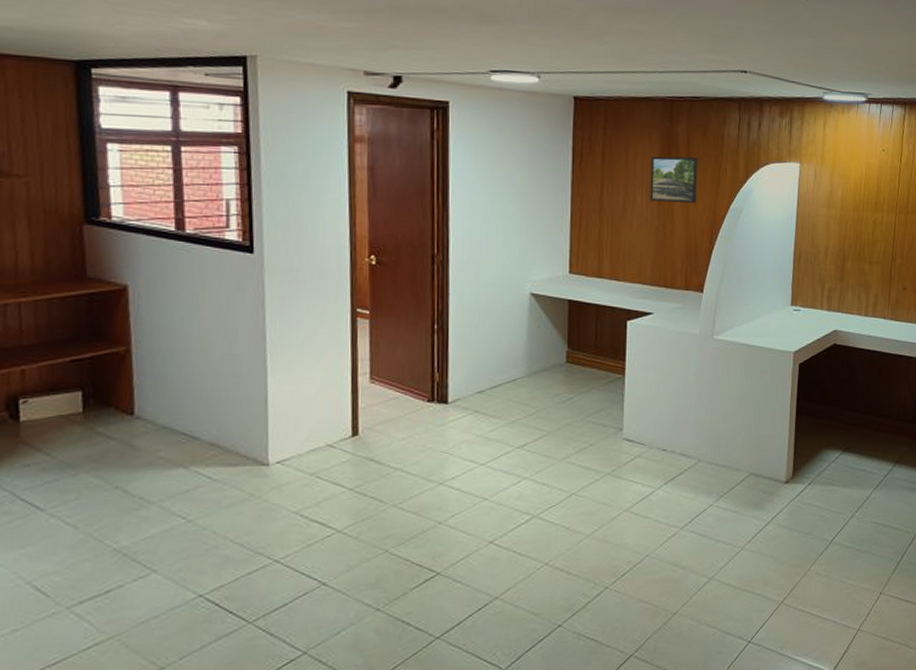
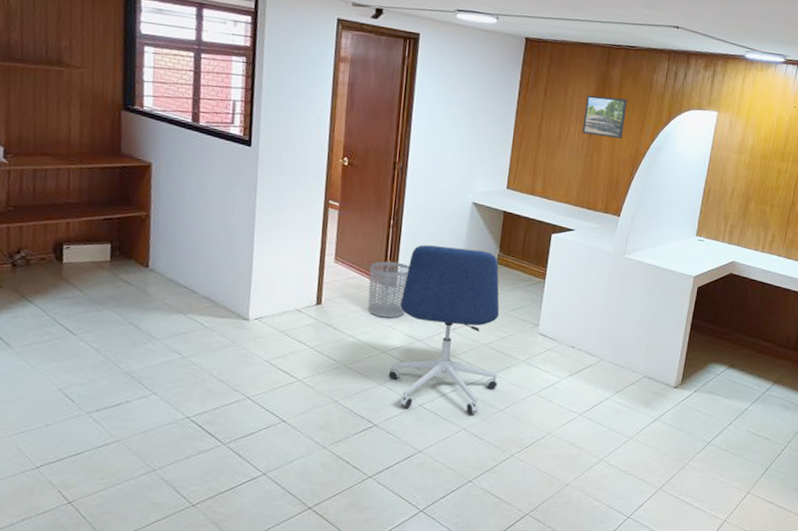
waste bin: none [414,373,463,443] -> present [368,261,410,318]
office chair: none [448,349,581,548] -> present [388,245,500,414]

